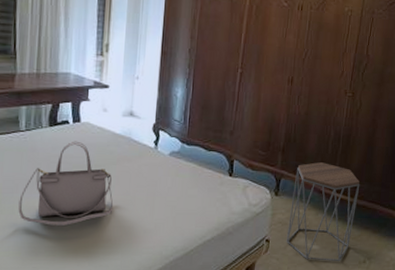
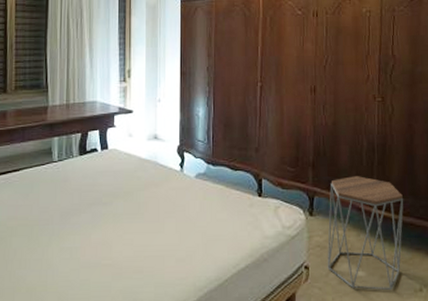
handbag: present [18,141,114,226] -> none [54,168,144,257]

